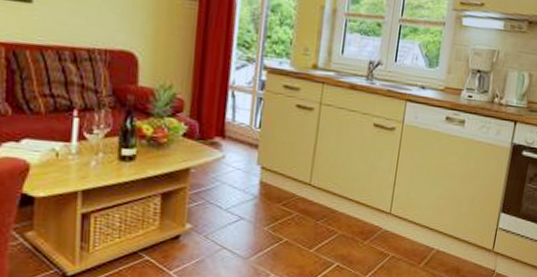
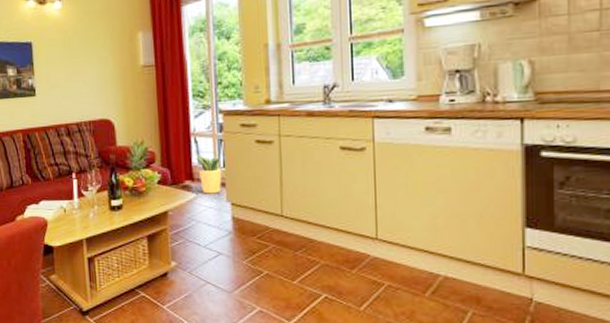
potted plant: none [230,109,258,155] -> present [196,154,222,194]

